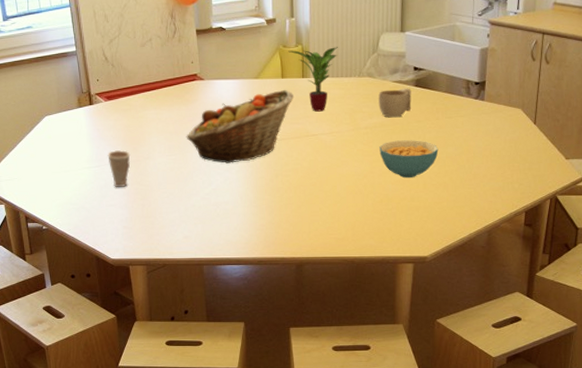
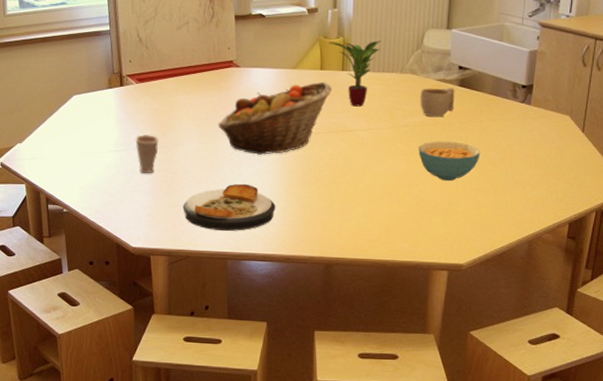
plate: none [157,192,246,238] -> present [183,183,276,231]

